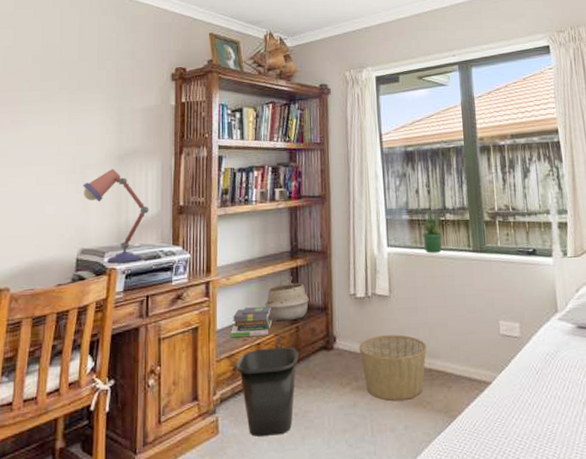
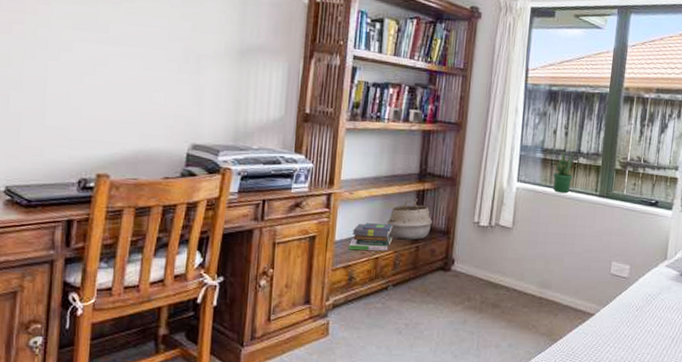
desk lamp: present [83,168,149,263] -> none [197,63,271,164]
waste bin: present [236,347,299,436] -> none [352,263,417,342]
basket: present [358,334,427,401] -> none [475,263,540,322]

